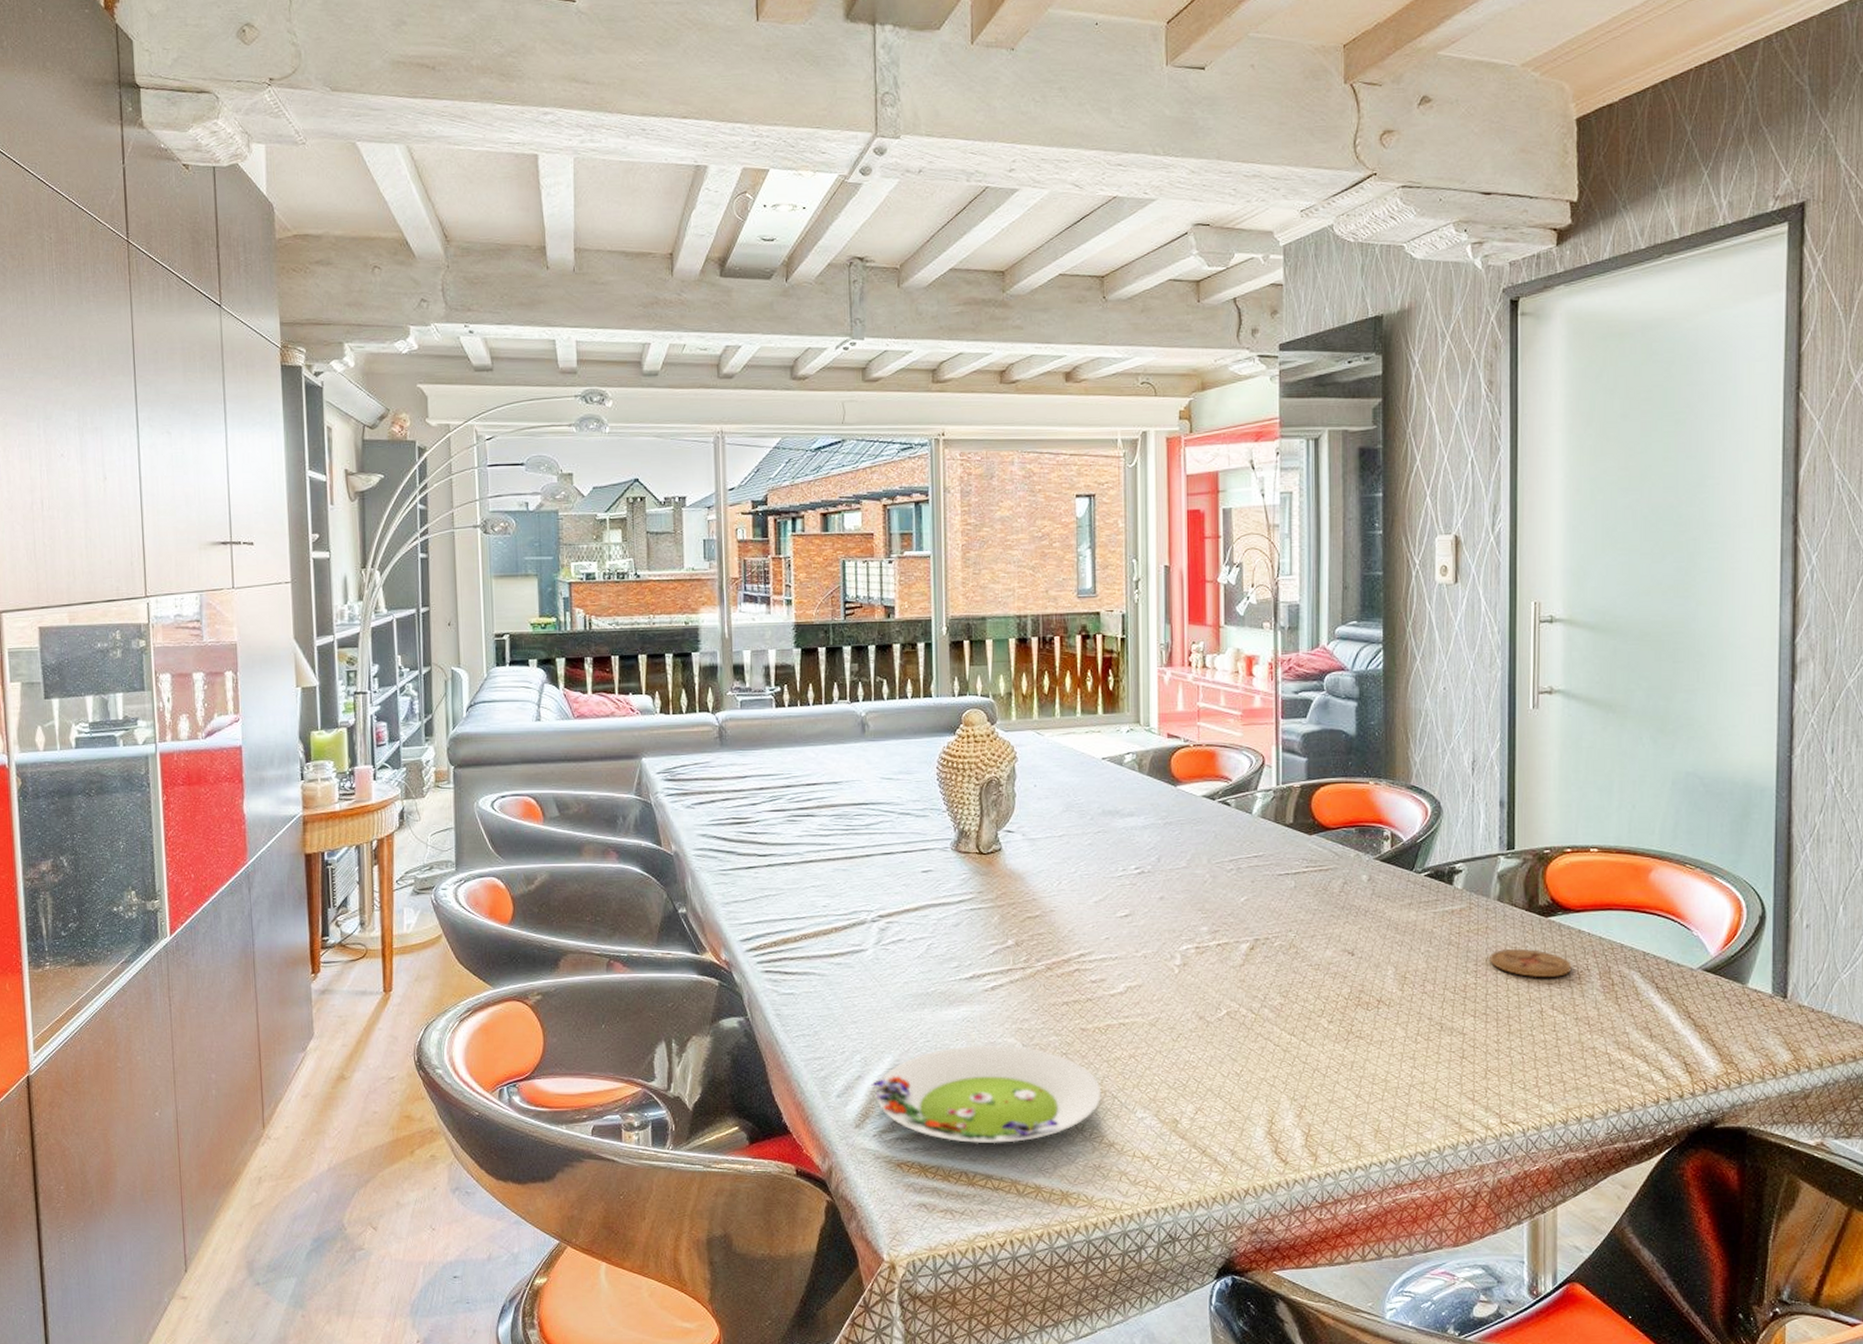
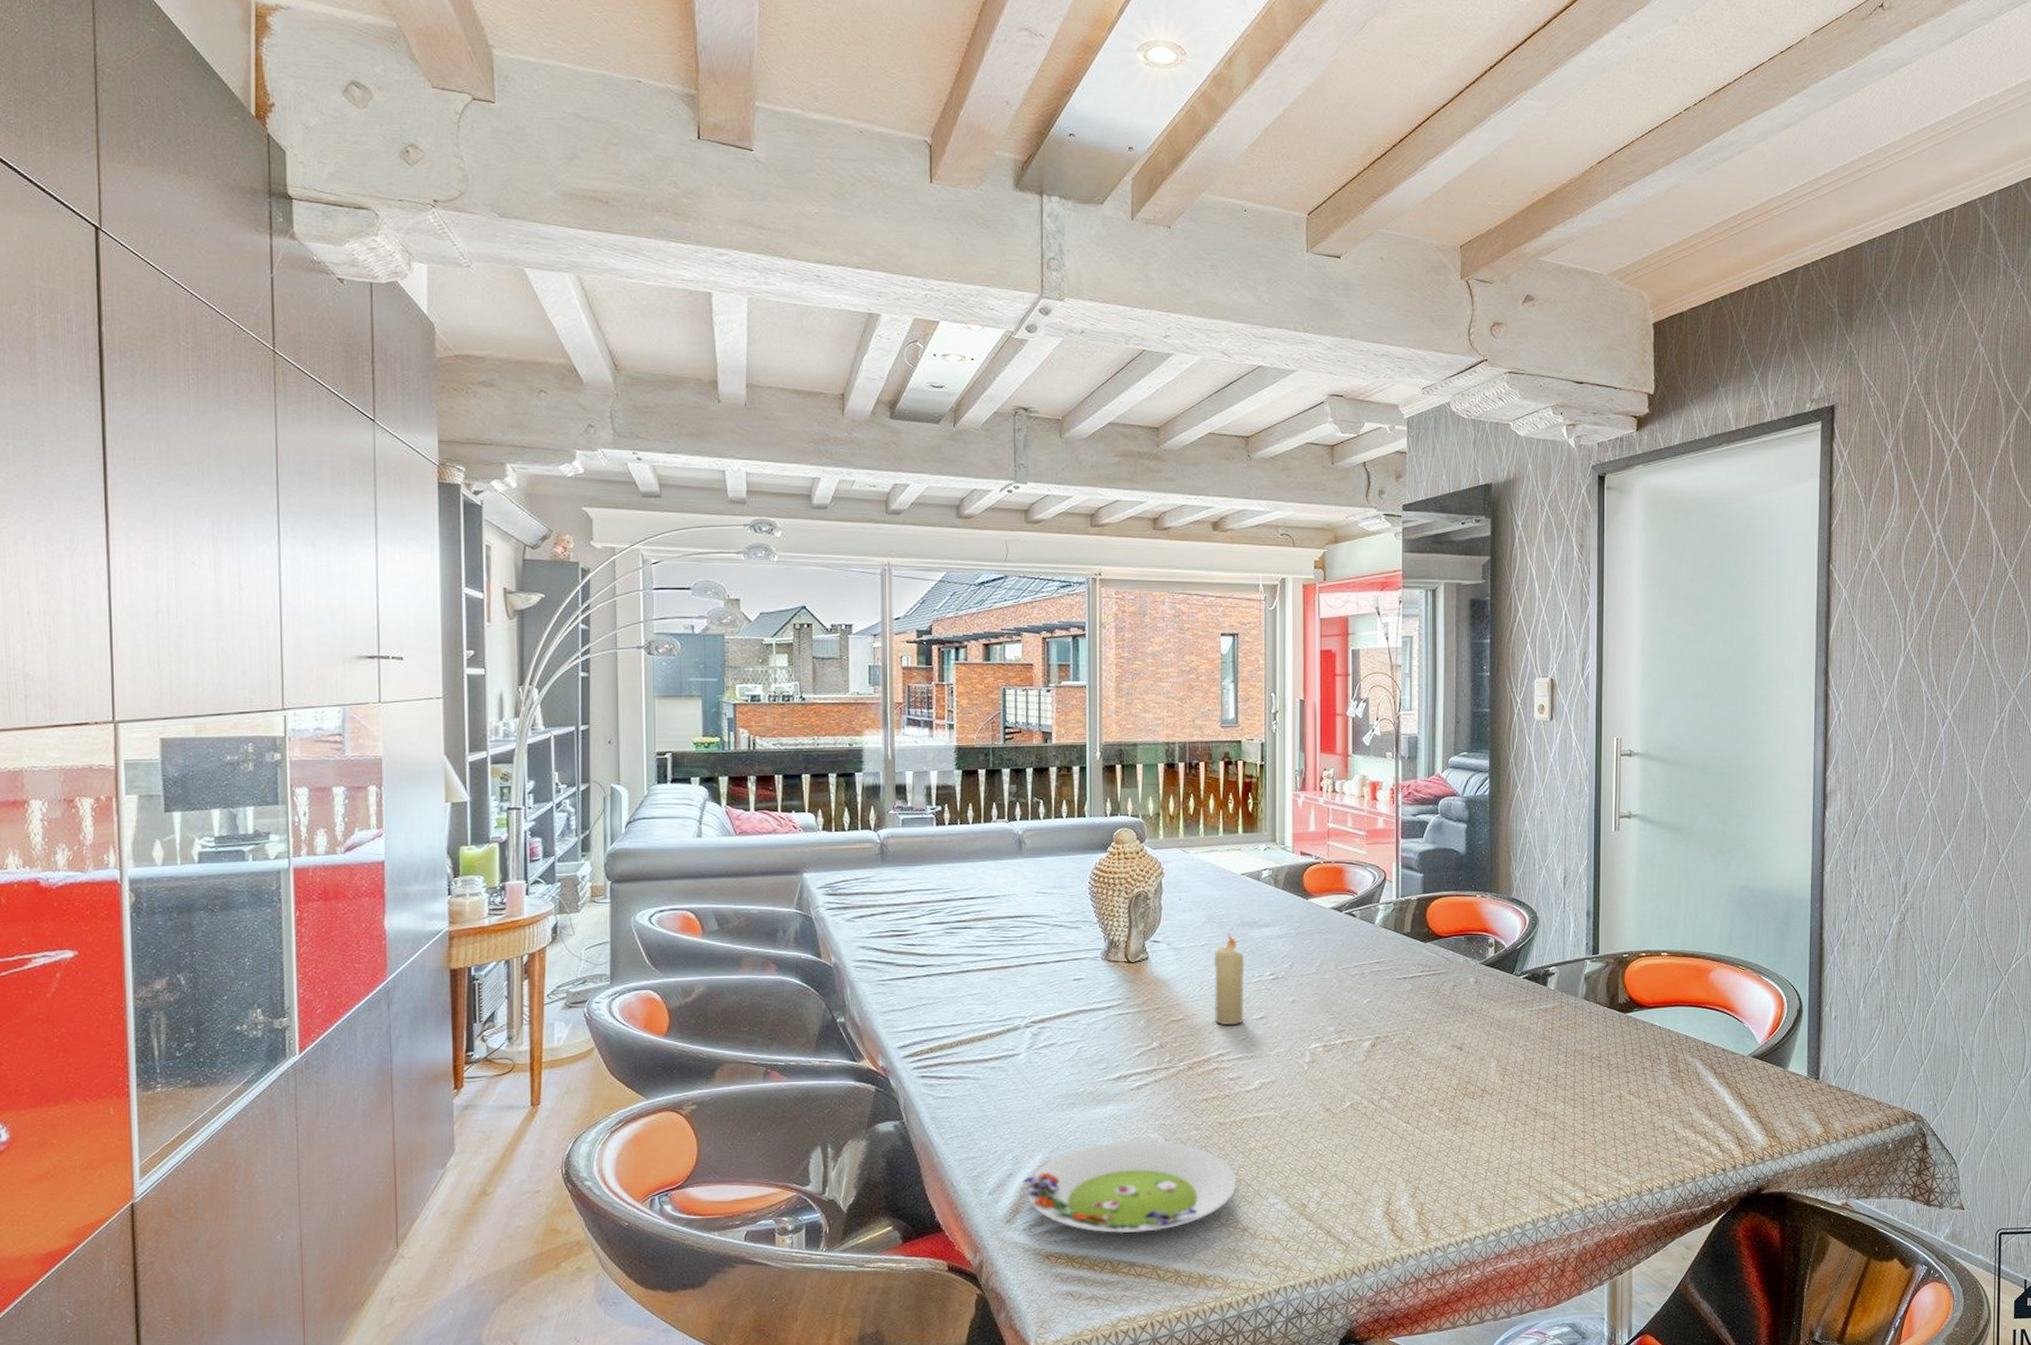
candle: none [1073,823,1107,923] -> present [1214,933,1245,1026]
coaster: present [1490,948,1572,978] -> none [1577,1041,1646,1067]

